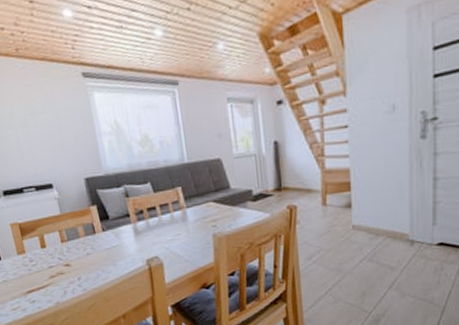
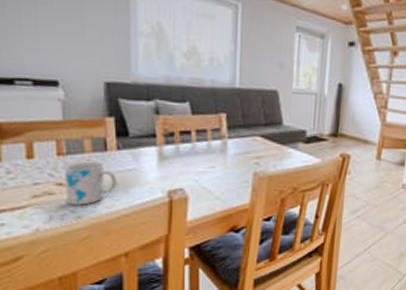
mug: none [68,243,107,281] -> present [65,161,117,205]

